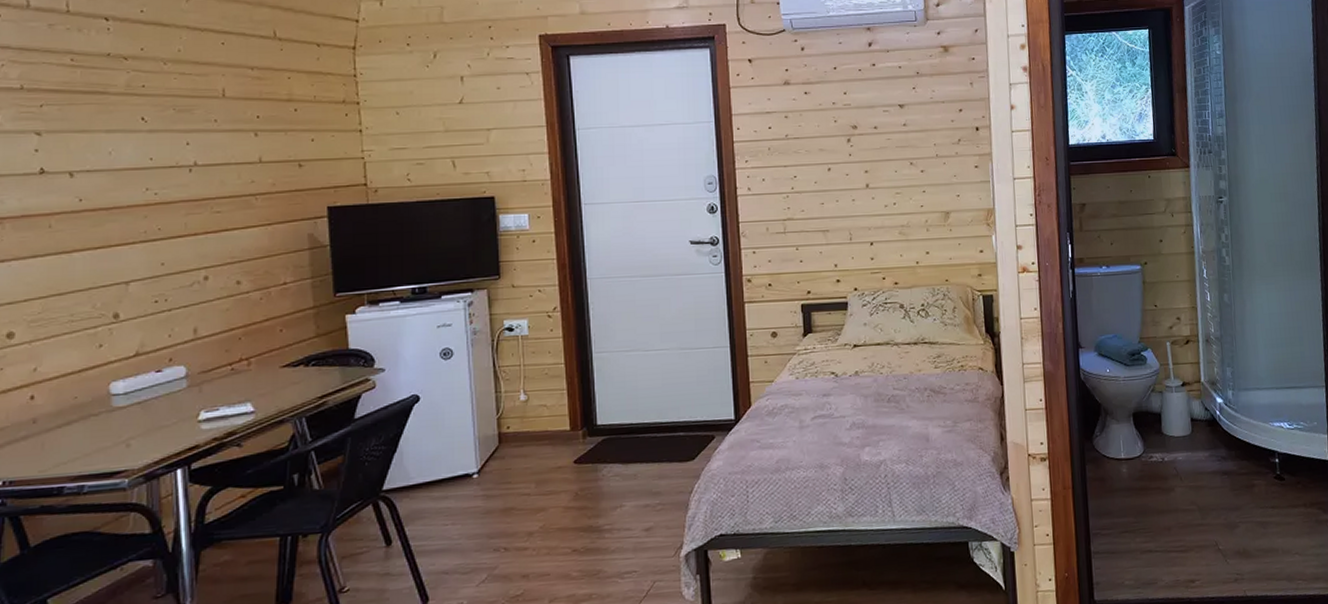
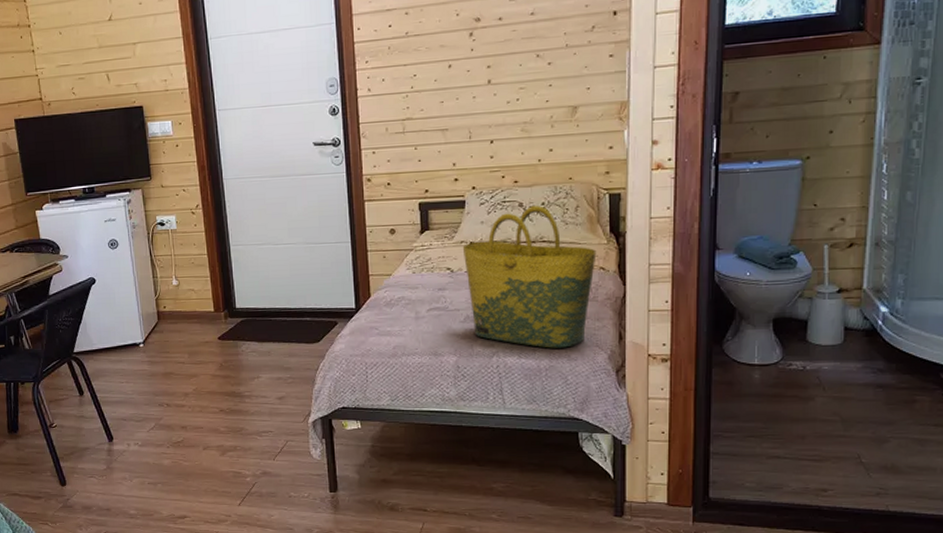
tote bag: none [846,306,975,453] -> present [462,205,597,348]

